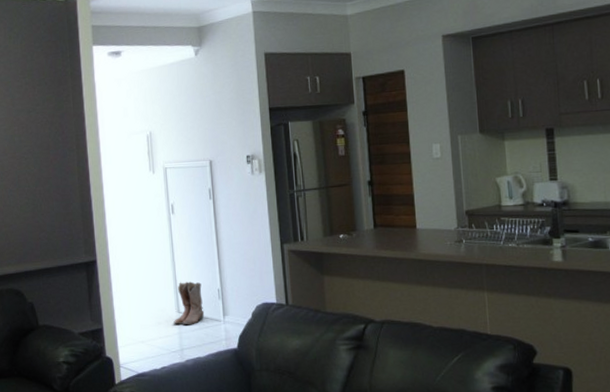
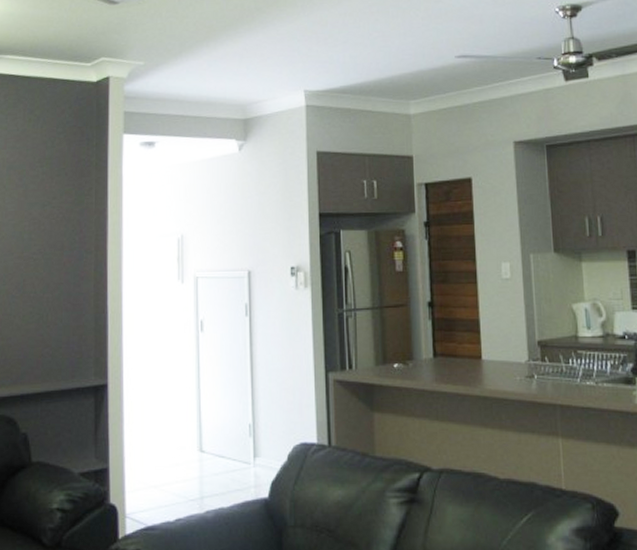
boots: present [173,281,205,325] -> none [193,414,232,468]

